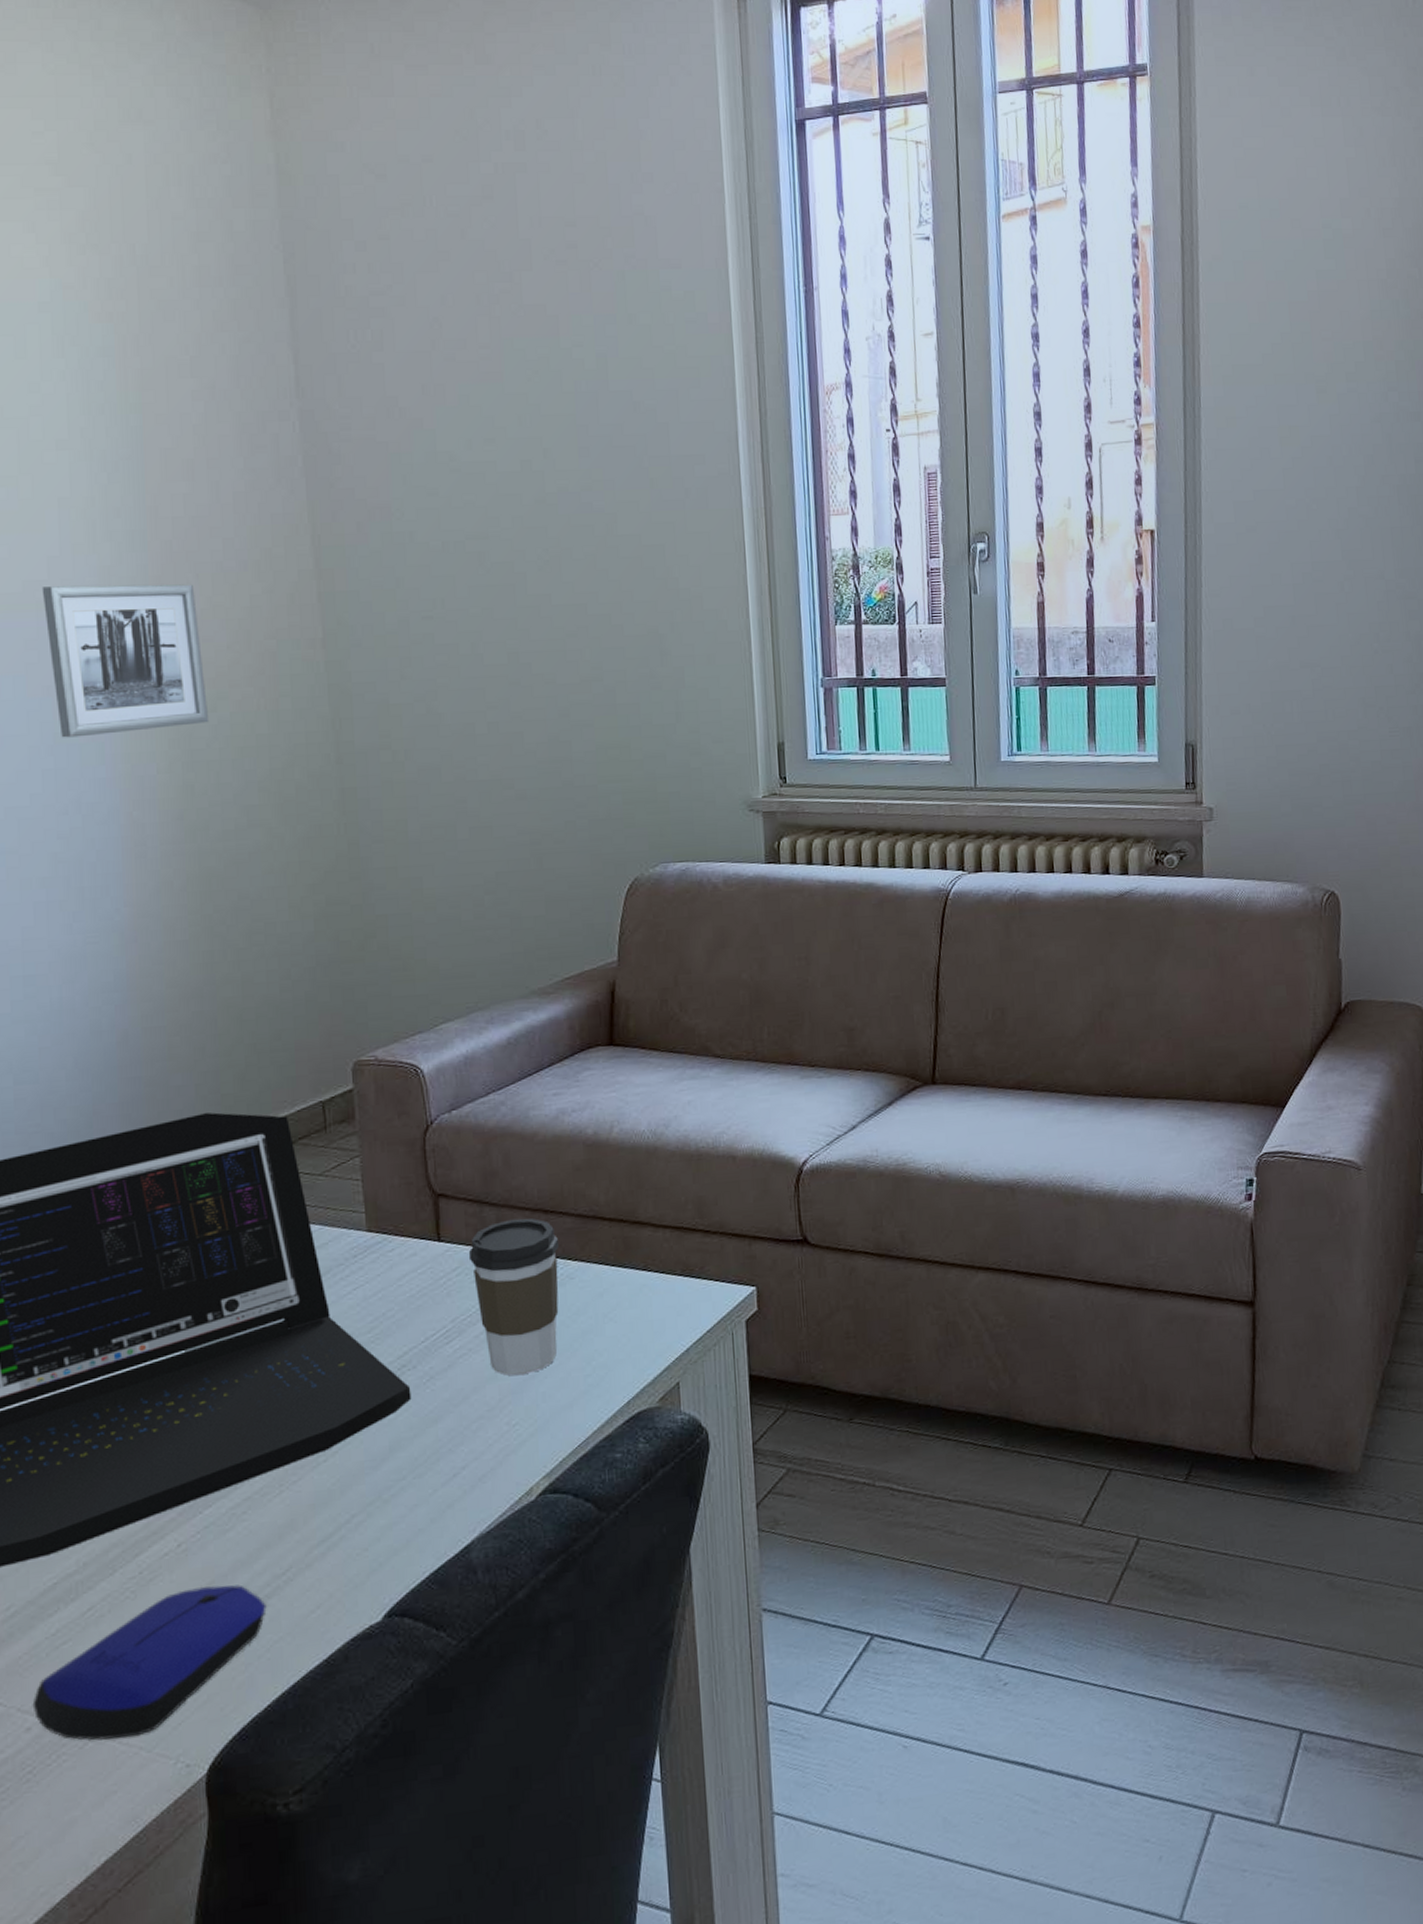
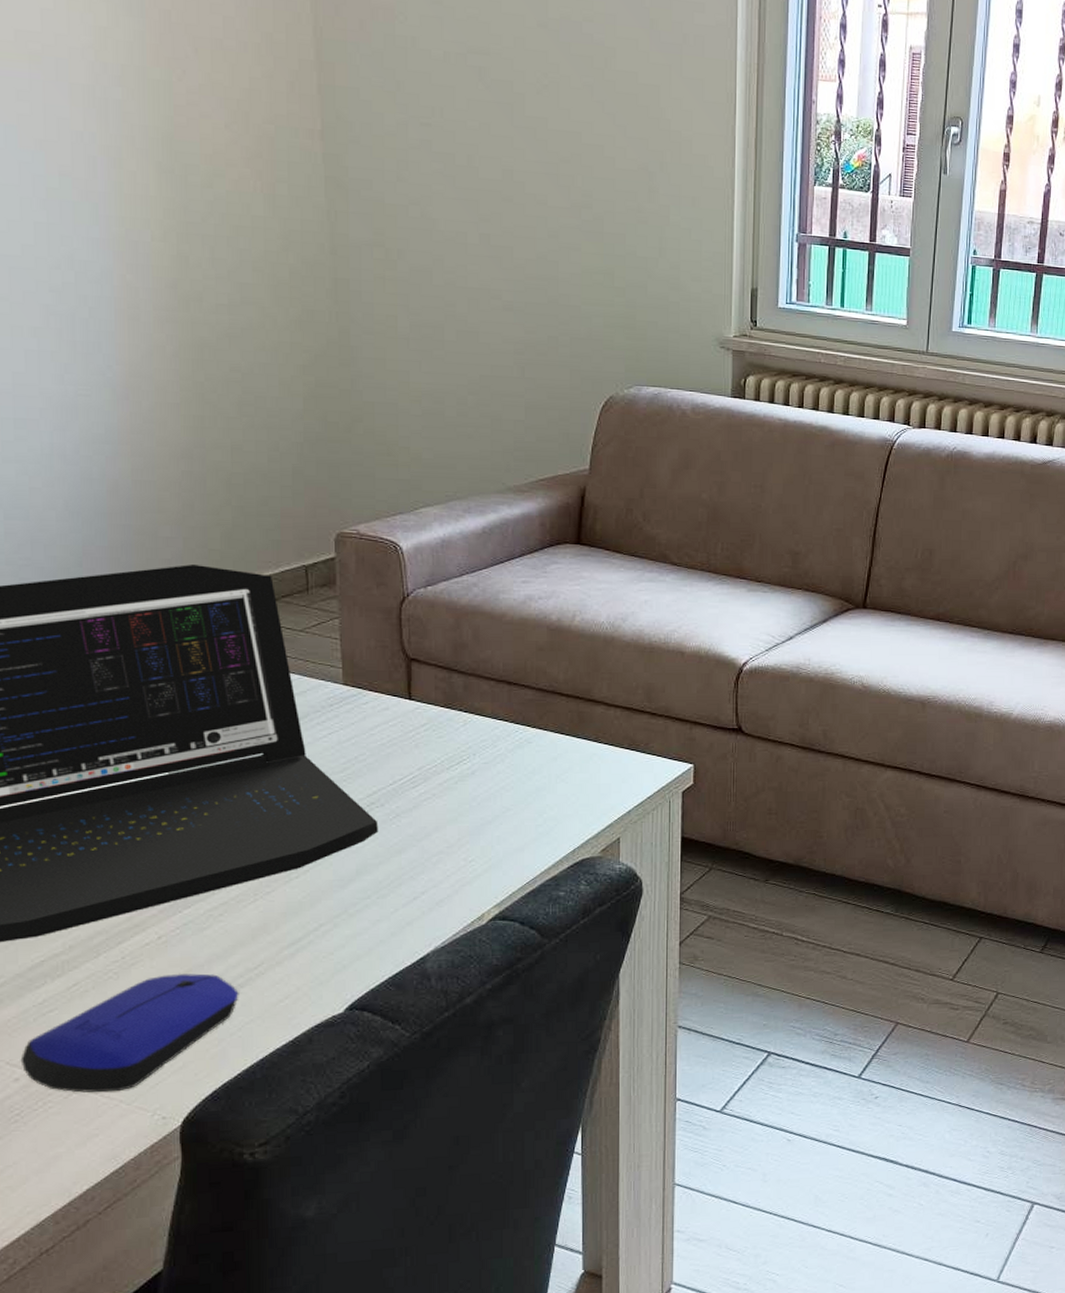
wall art: present [41,584,210,738] -> none [34,39,205,198]
coffee cup: present [468,1218,560,1376] -> none [436,687,520,820]

